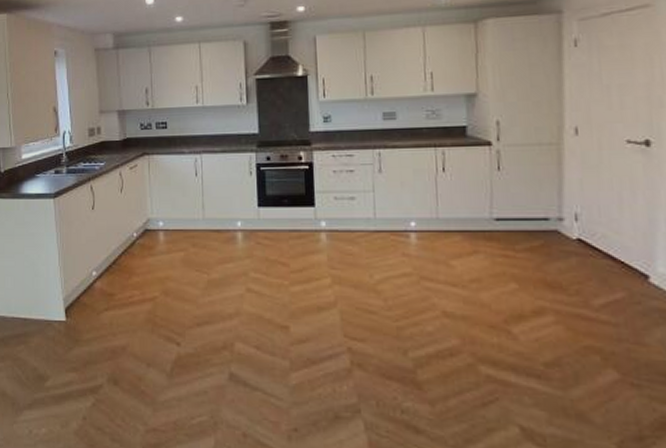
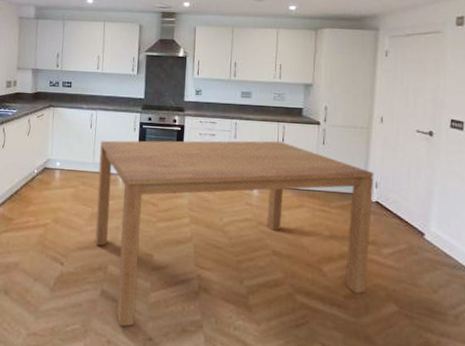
dining table: none [210,171,574,417] -> present [95,140,374,327]

